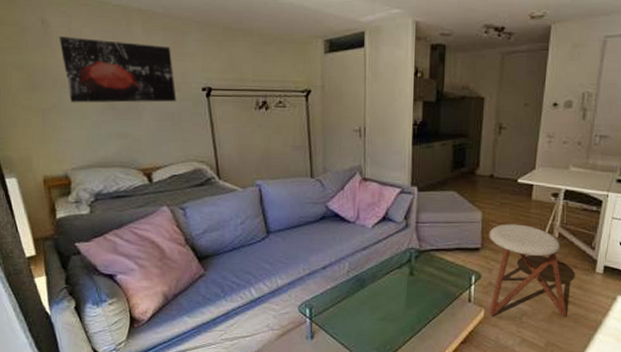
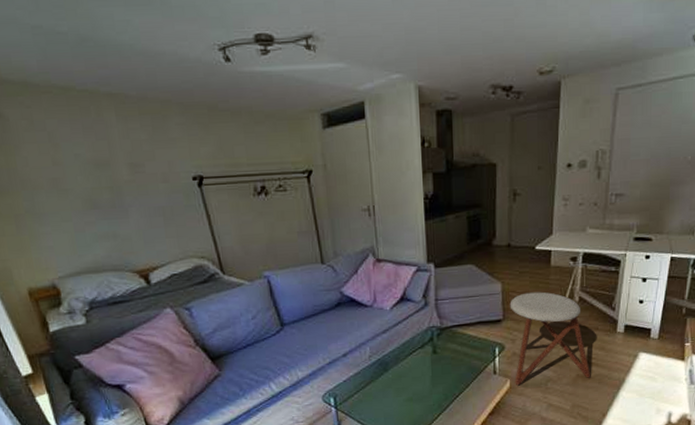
wall art: present [59,36,177,103] -> none [20,130,166,205]

